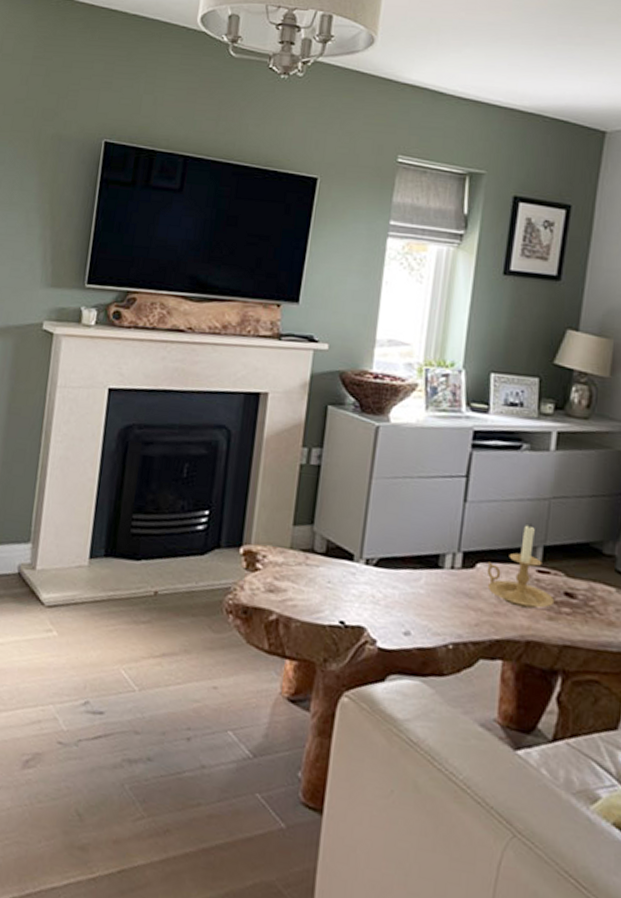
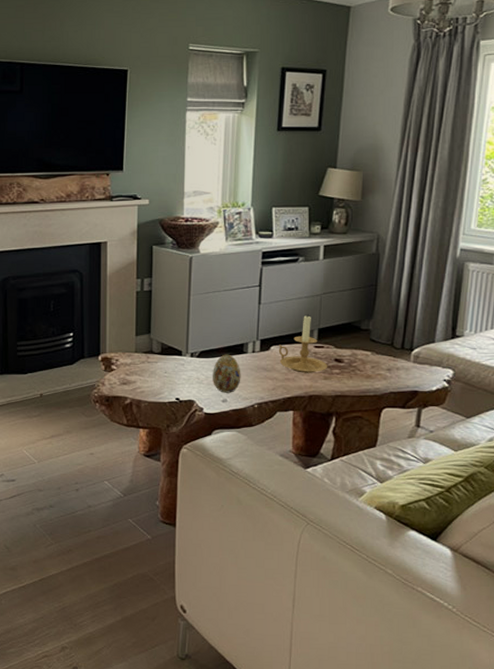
decorative egg: none [393,566,433,624] -> present [213,354,241,393]

